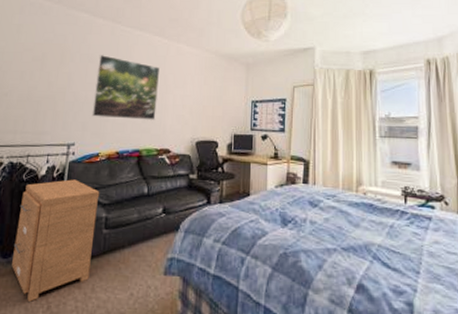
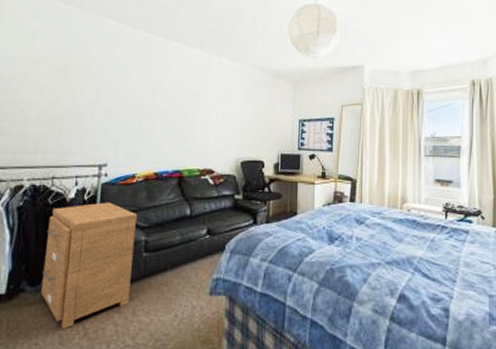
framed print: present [91,55,161,120] -> none [125,68,201,139]

